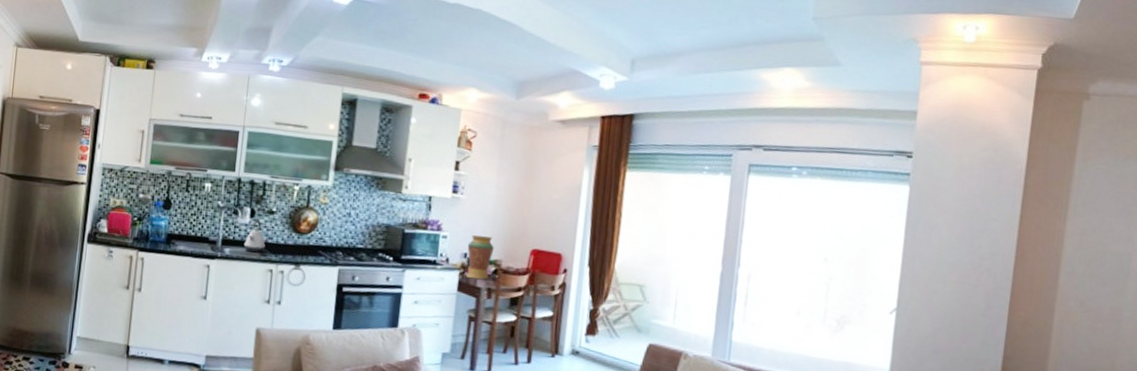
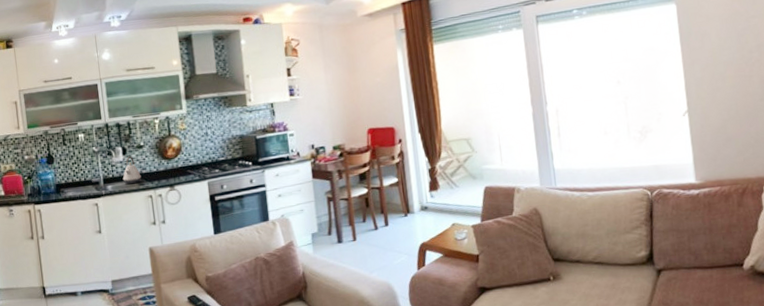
decorative vase: present [465,234,494,281] -> none [312,126,338,166]

